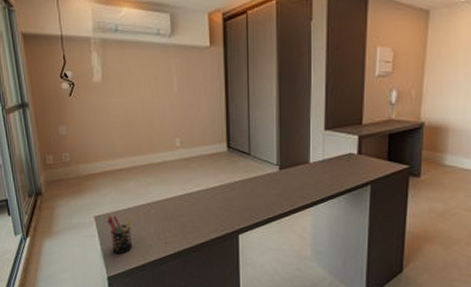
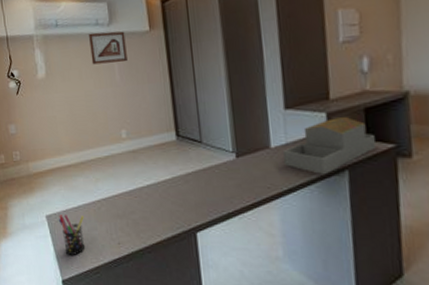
picture frame: none [149,42,186,74] -> present [89,31,128,65]
architectural model: none [319,141,394,189] -> present [282,117,376,176]

